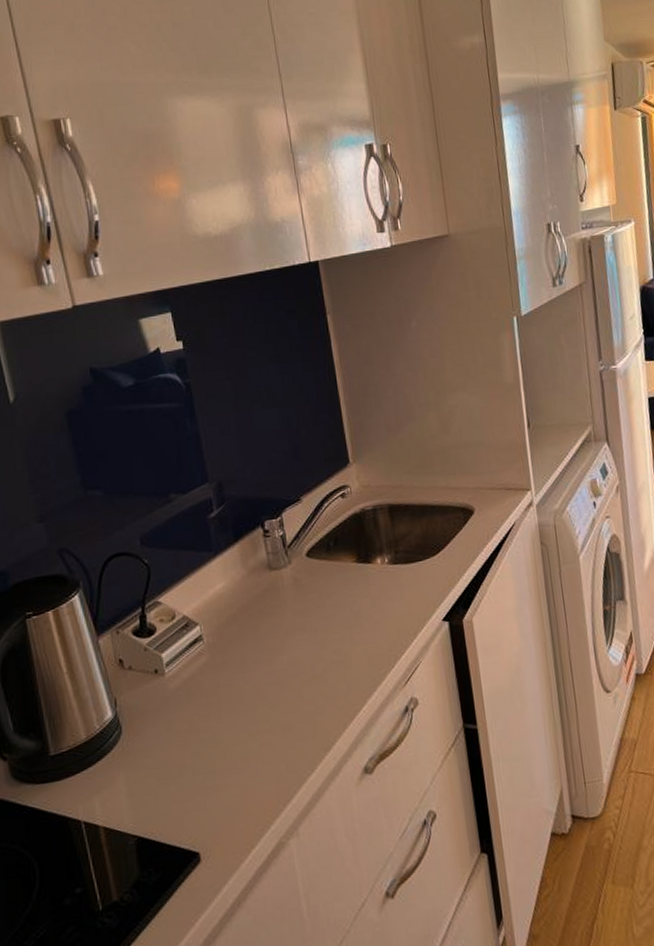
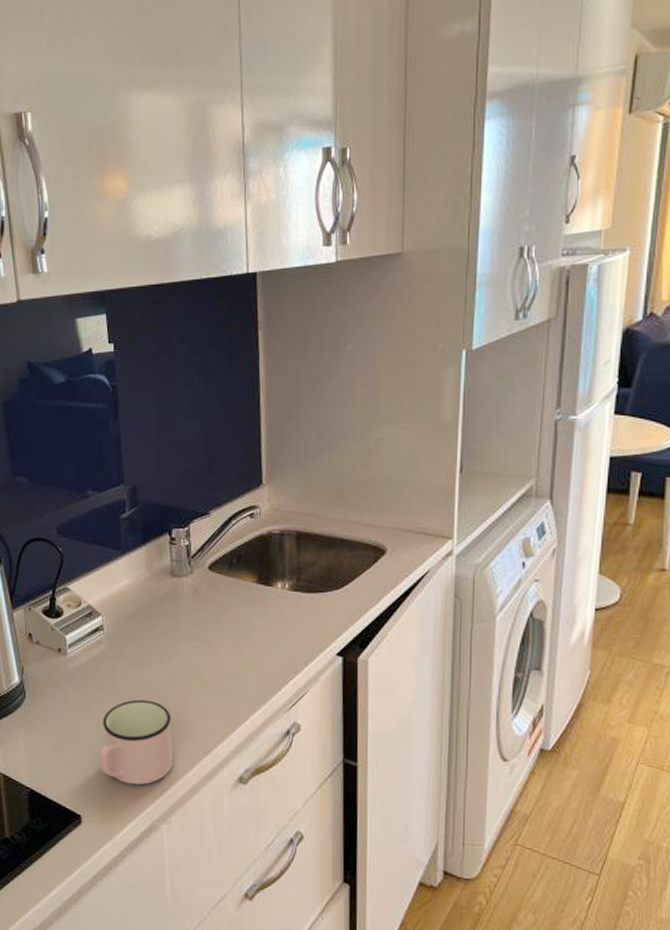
mug: none [212,706,295,804] -> present [98,699,174,786]

